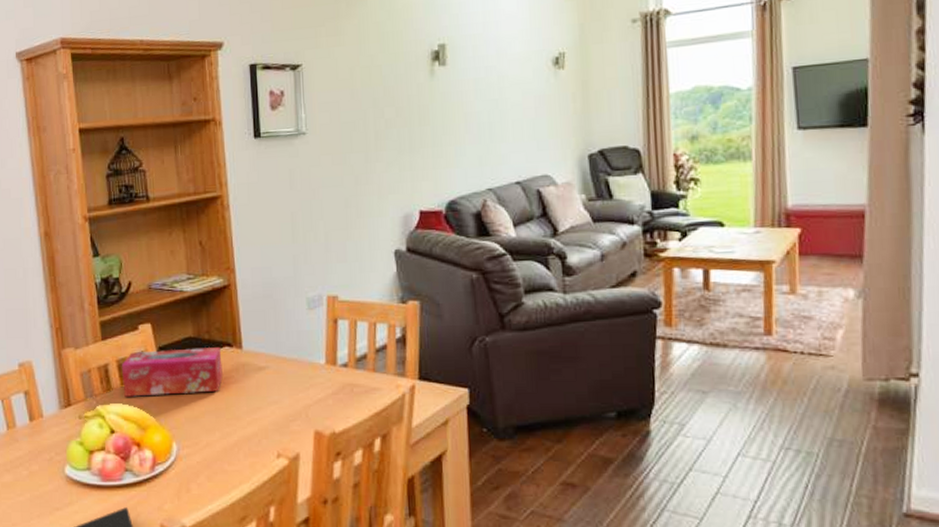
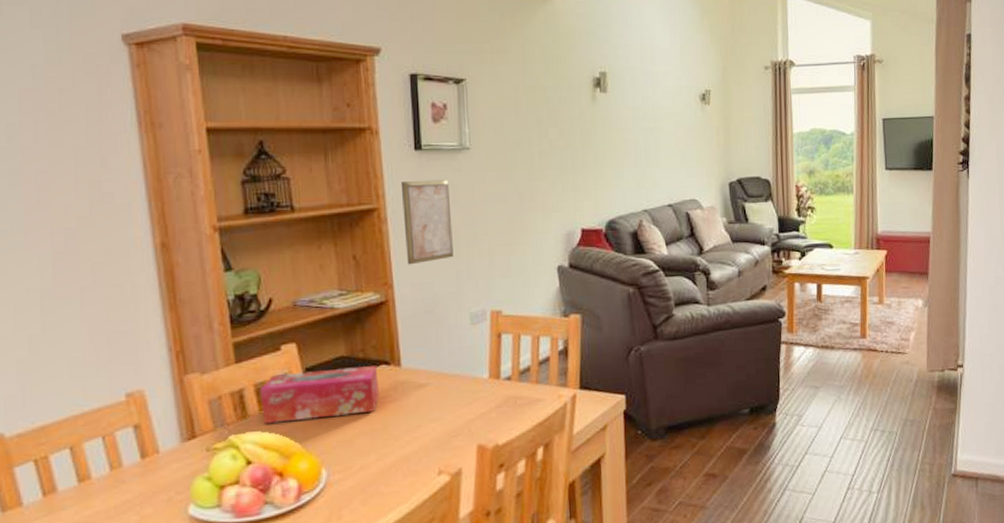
wall art: none [241,165,291,250] -> present [400,179,453,265]

